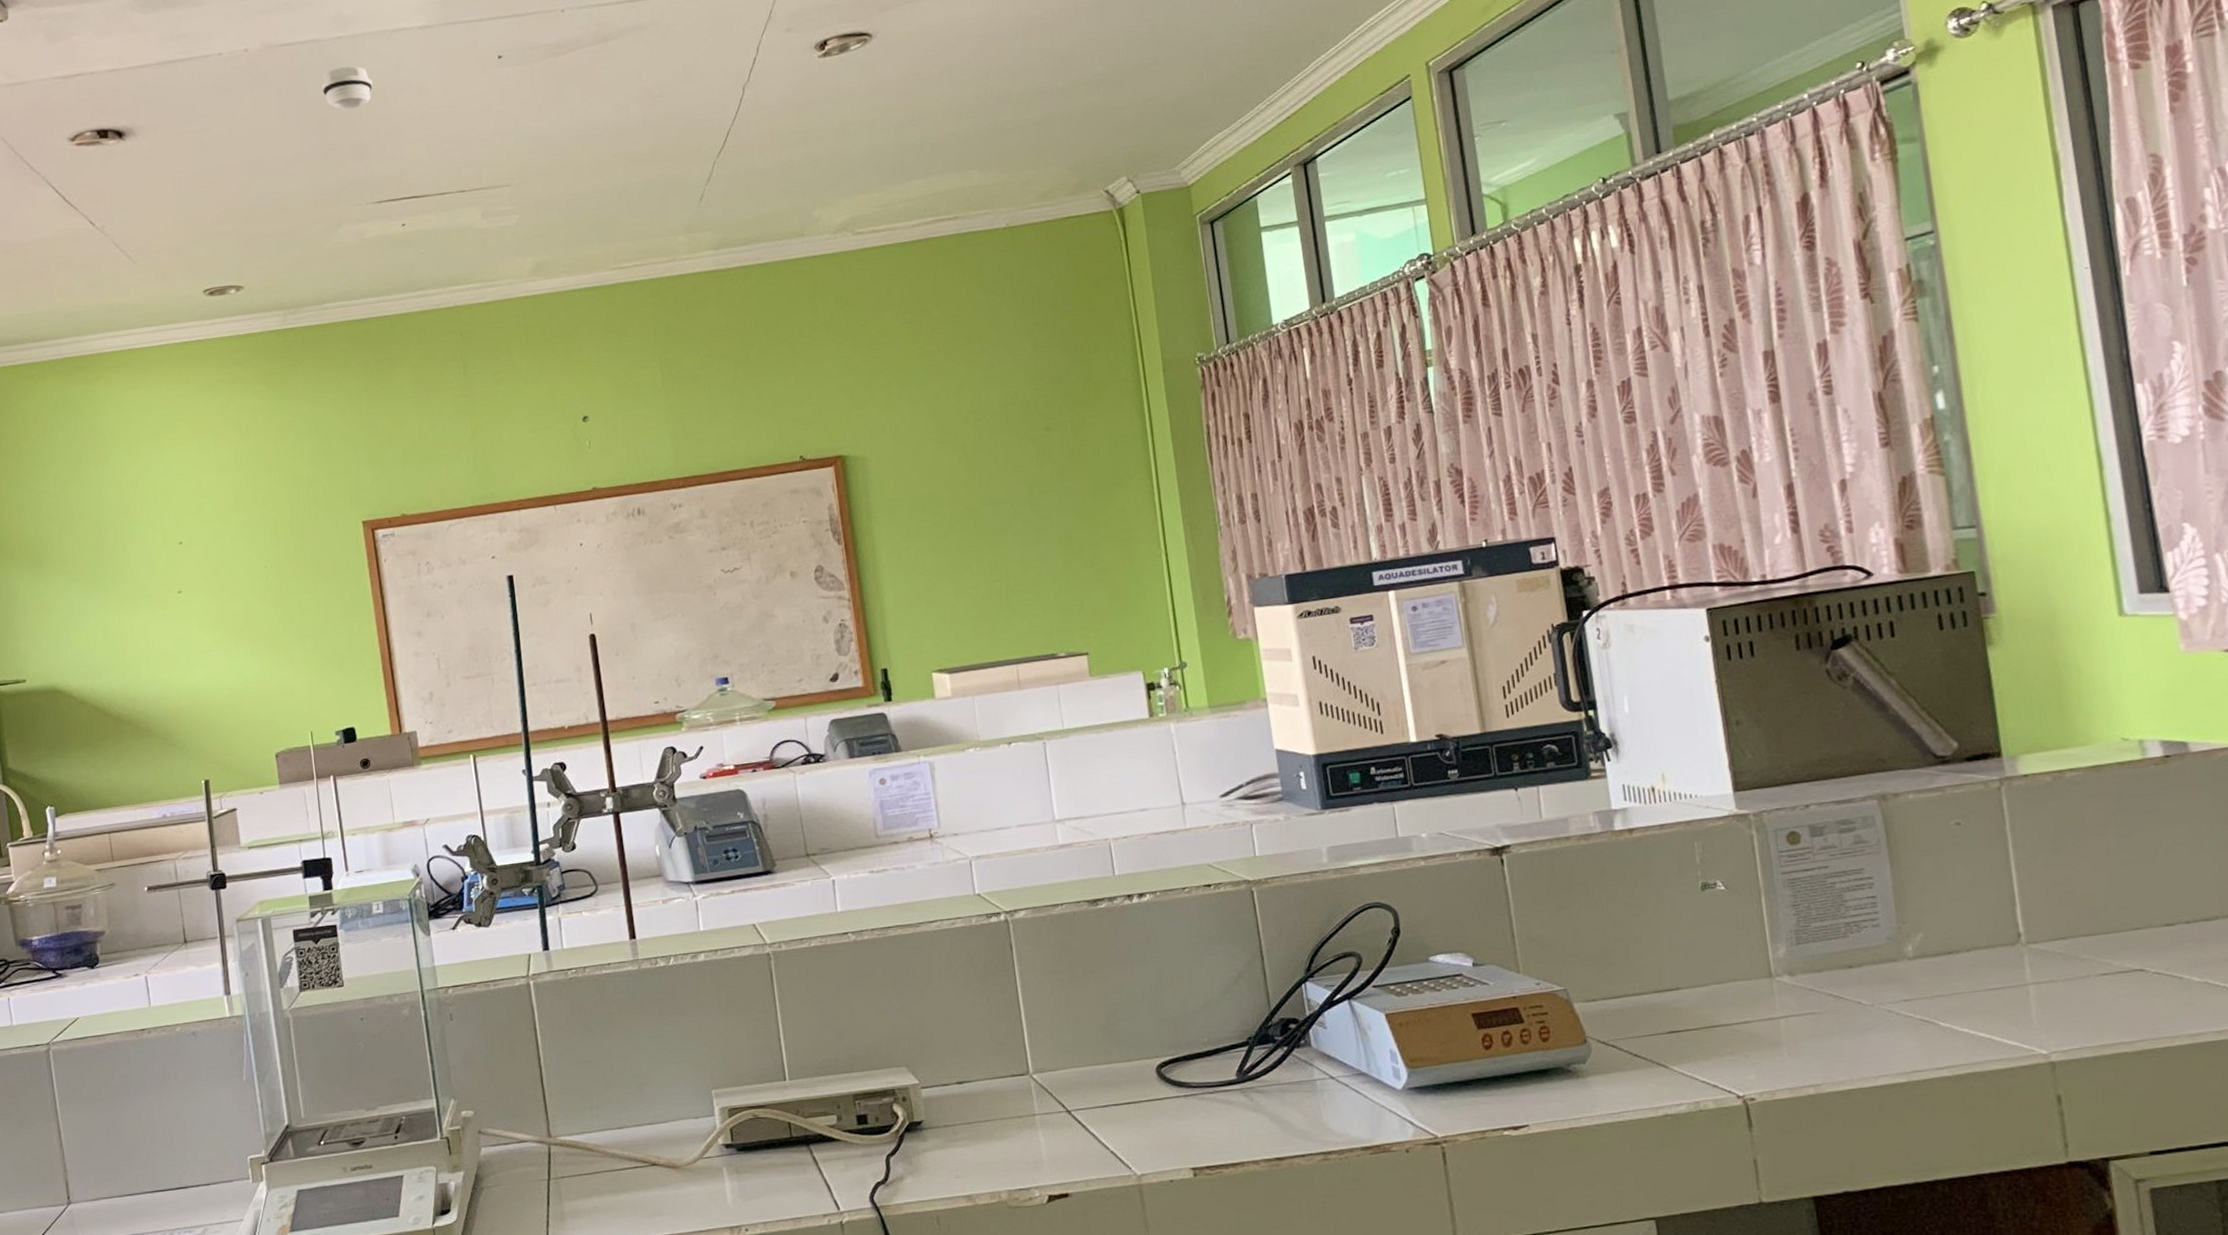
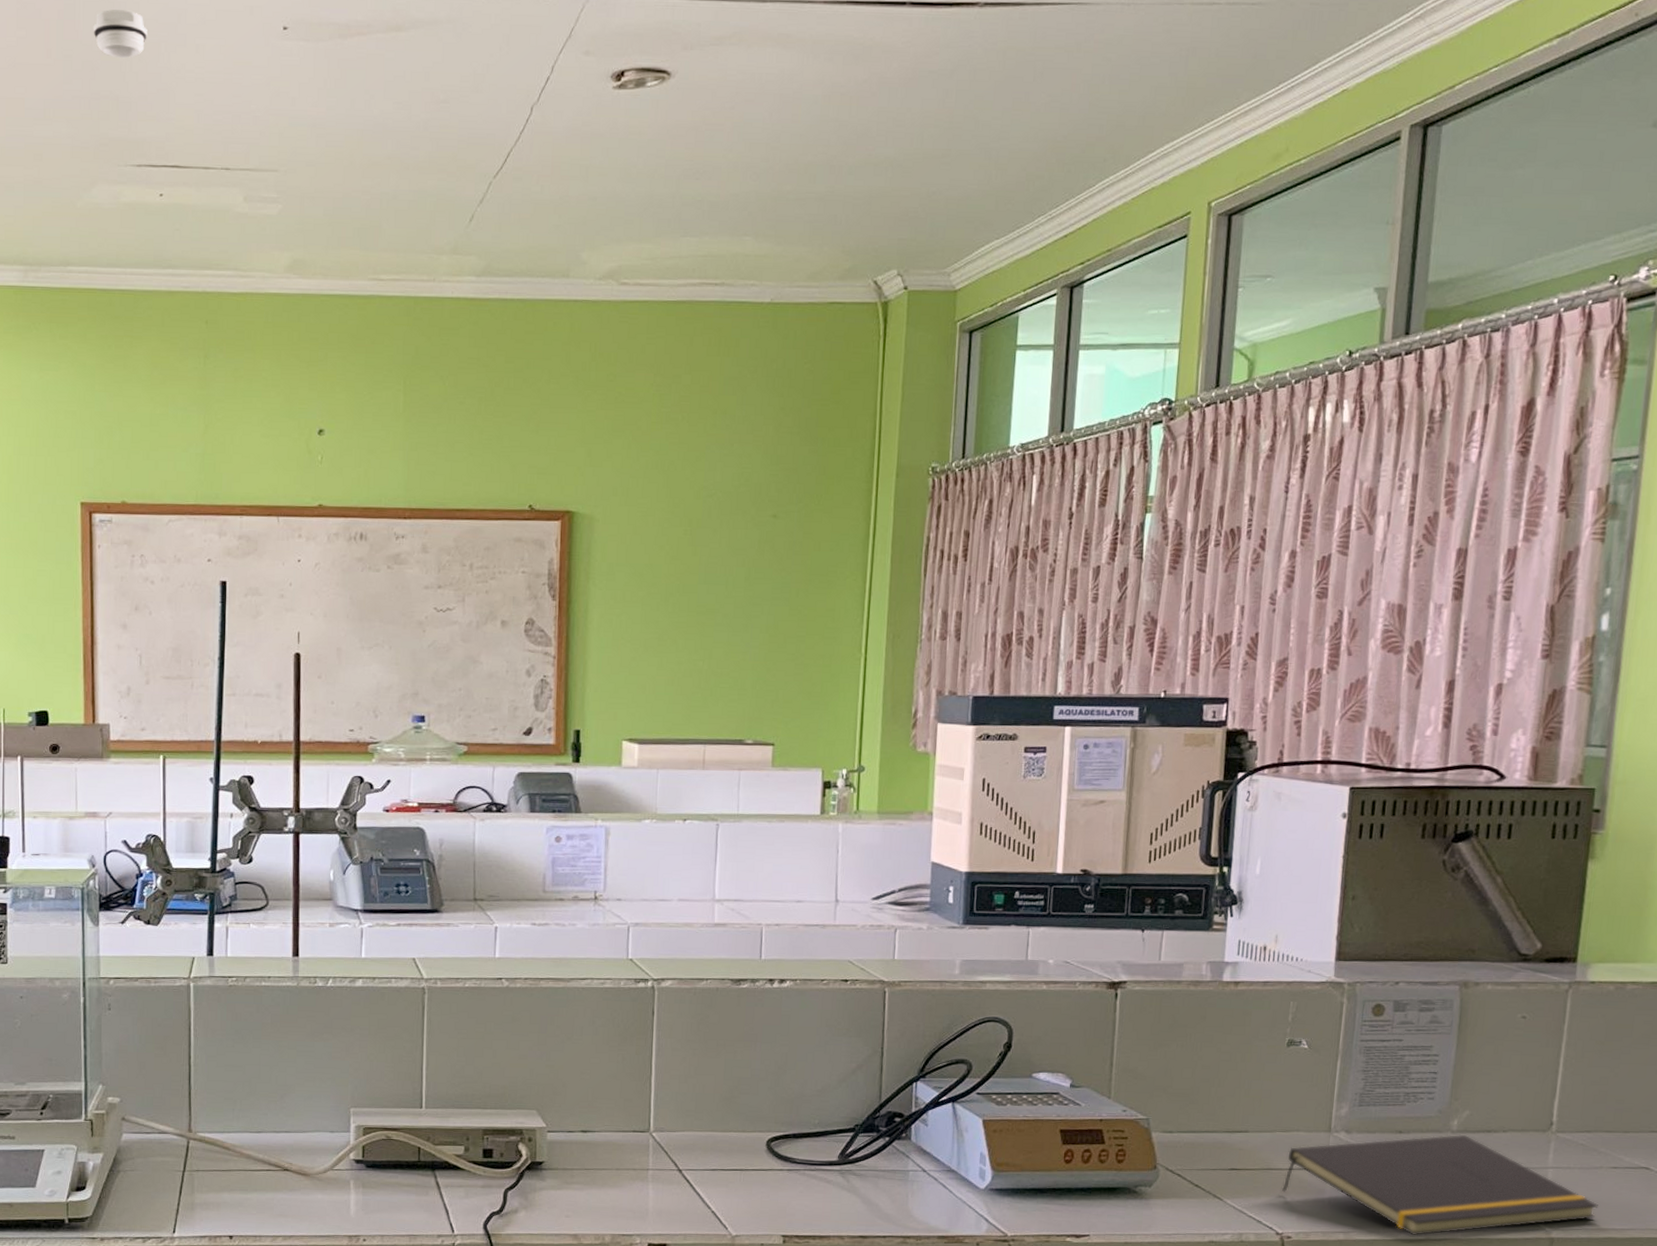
notepad: none [1729,959,2097,1080] -> present [1281,1134,1598,1236]

